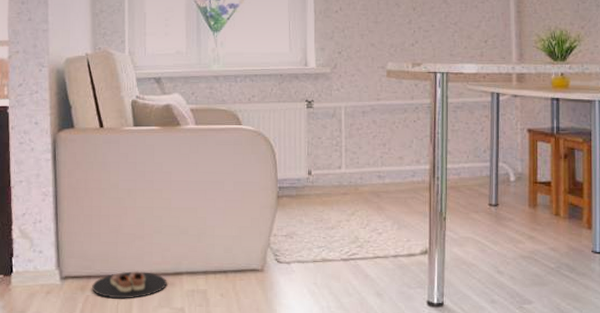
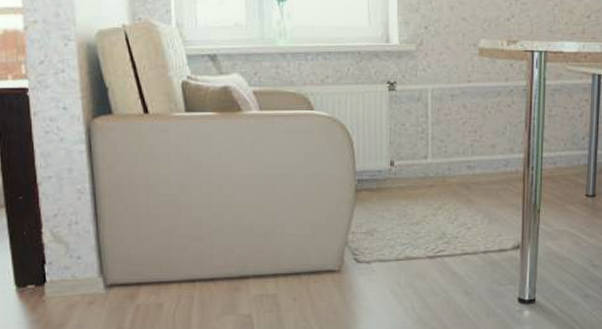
slippers: present [92,270,168,299] -> none [143,275,232,307]

